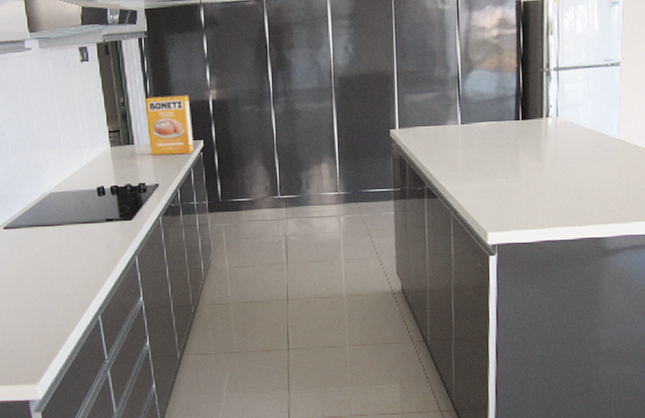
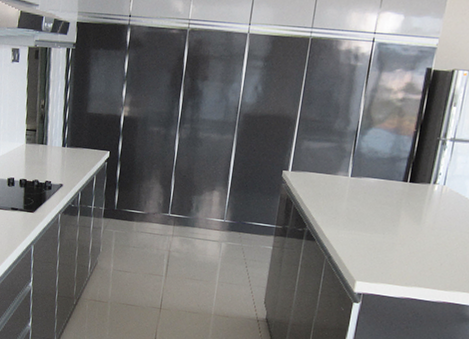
box: present [146,95,194,155] -> none [61,104,104,162]

